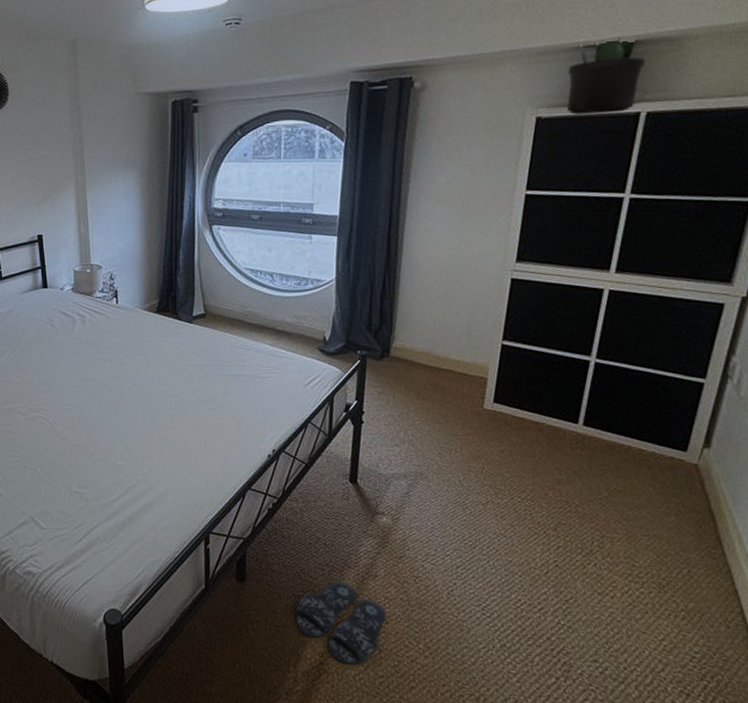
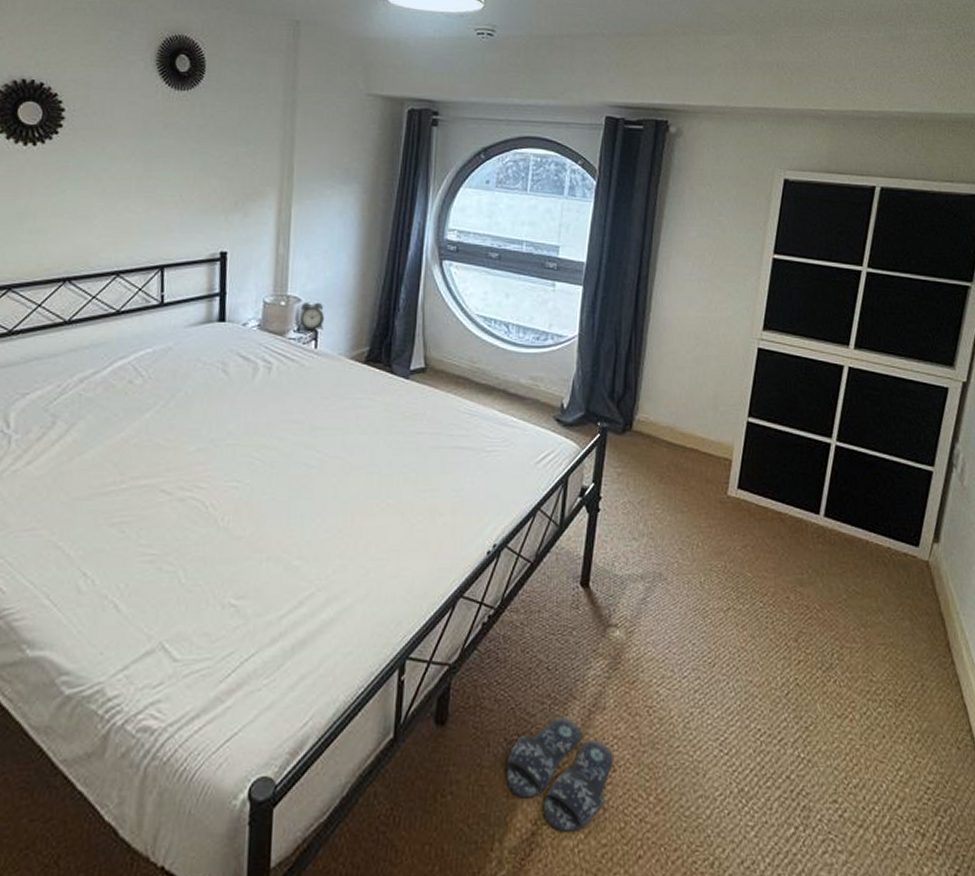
alarm clock: none [101,267,121,291] -> present [298,301,324,331]
planter: present [566,38,646,115] -> none [811,110,880,184]

